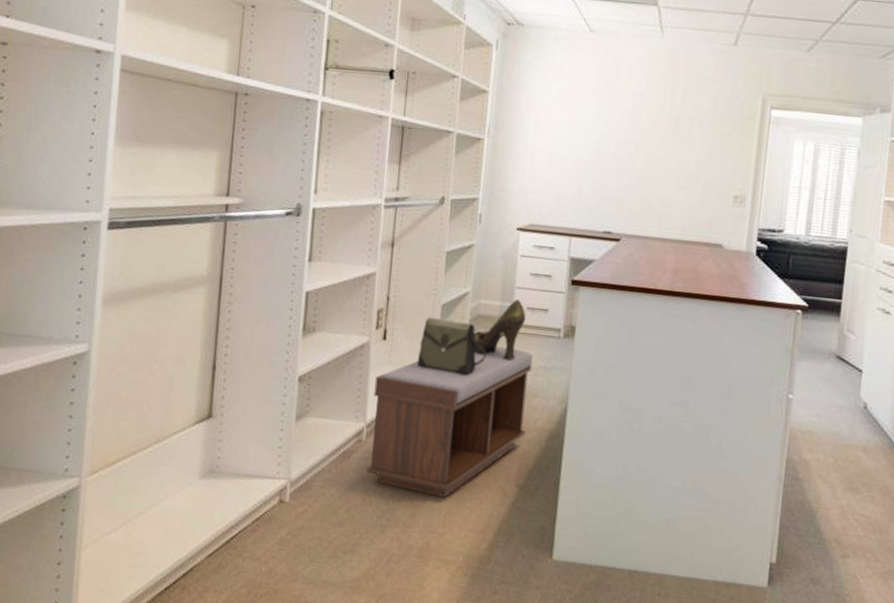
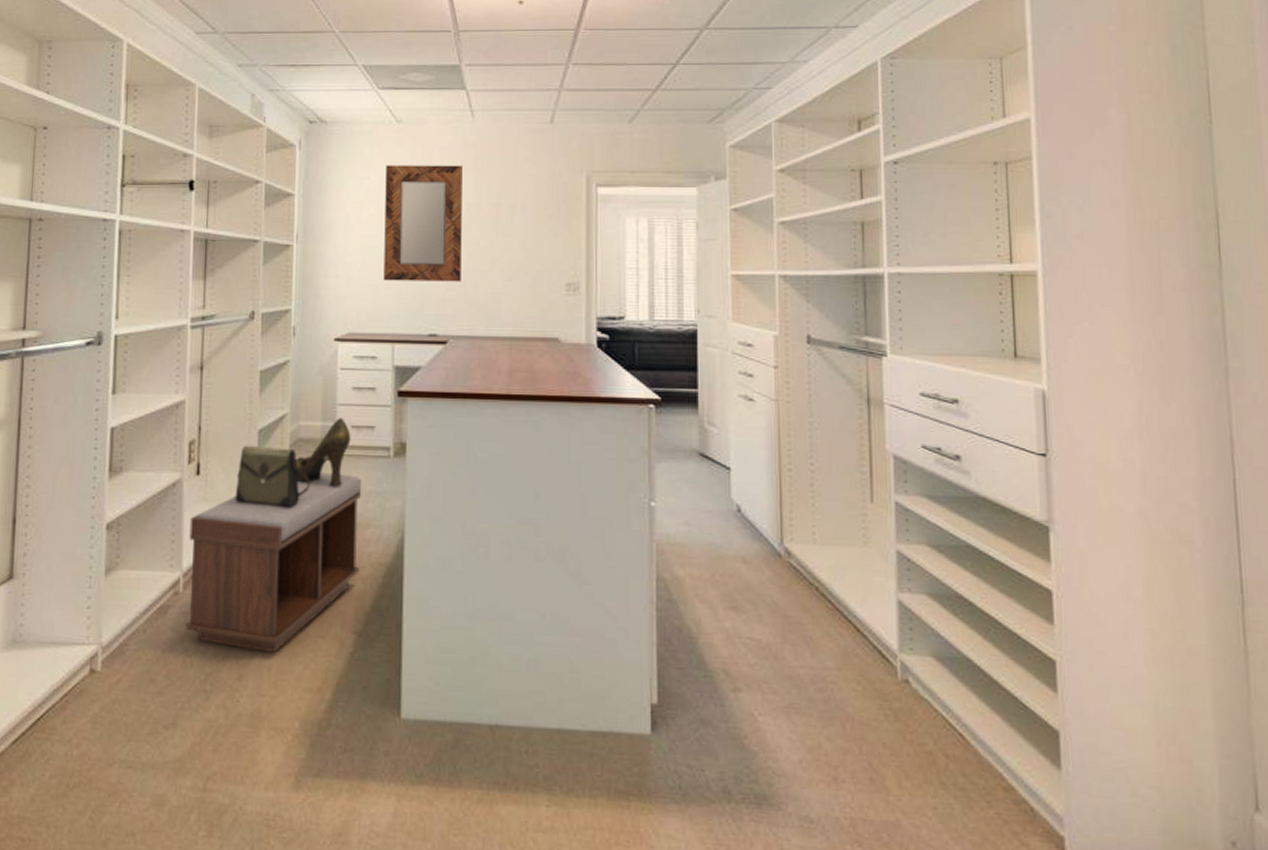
home mirror: none [566,71,648,186] -> present [383,165,462,282]

